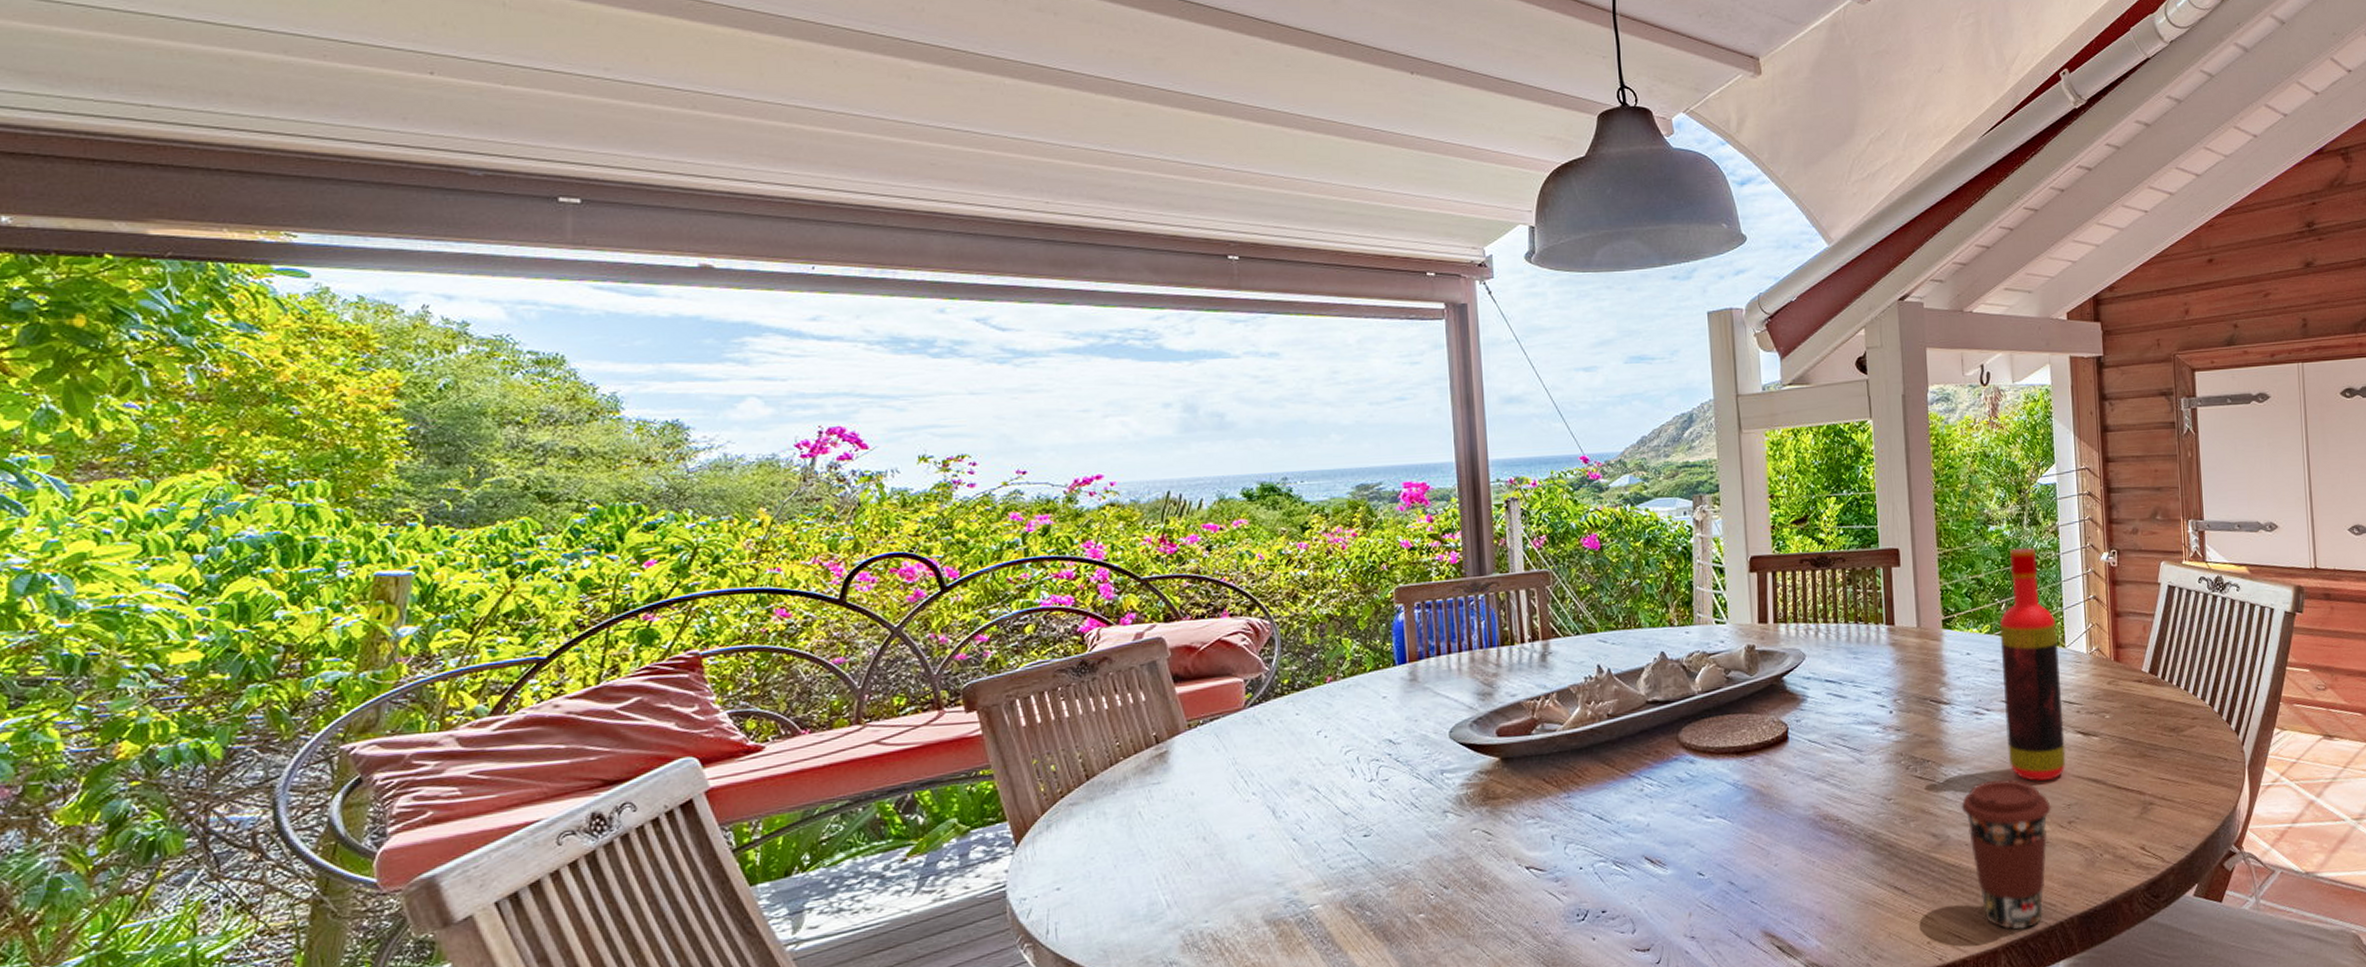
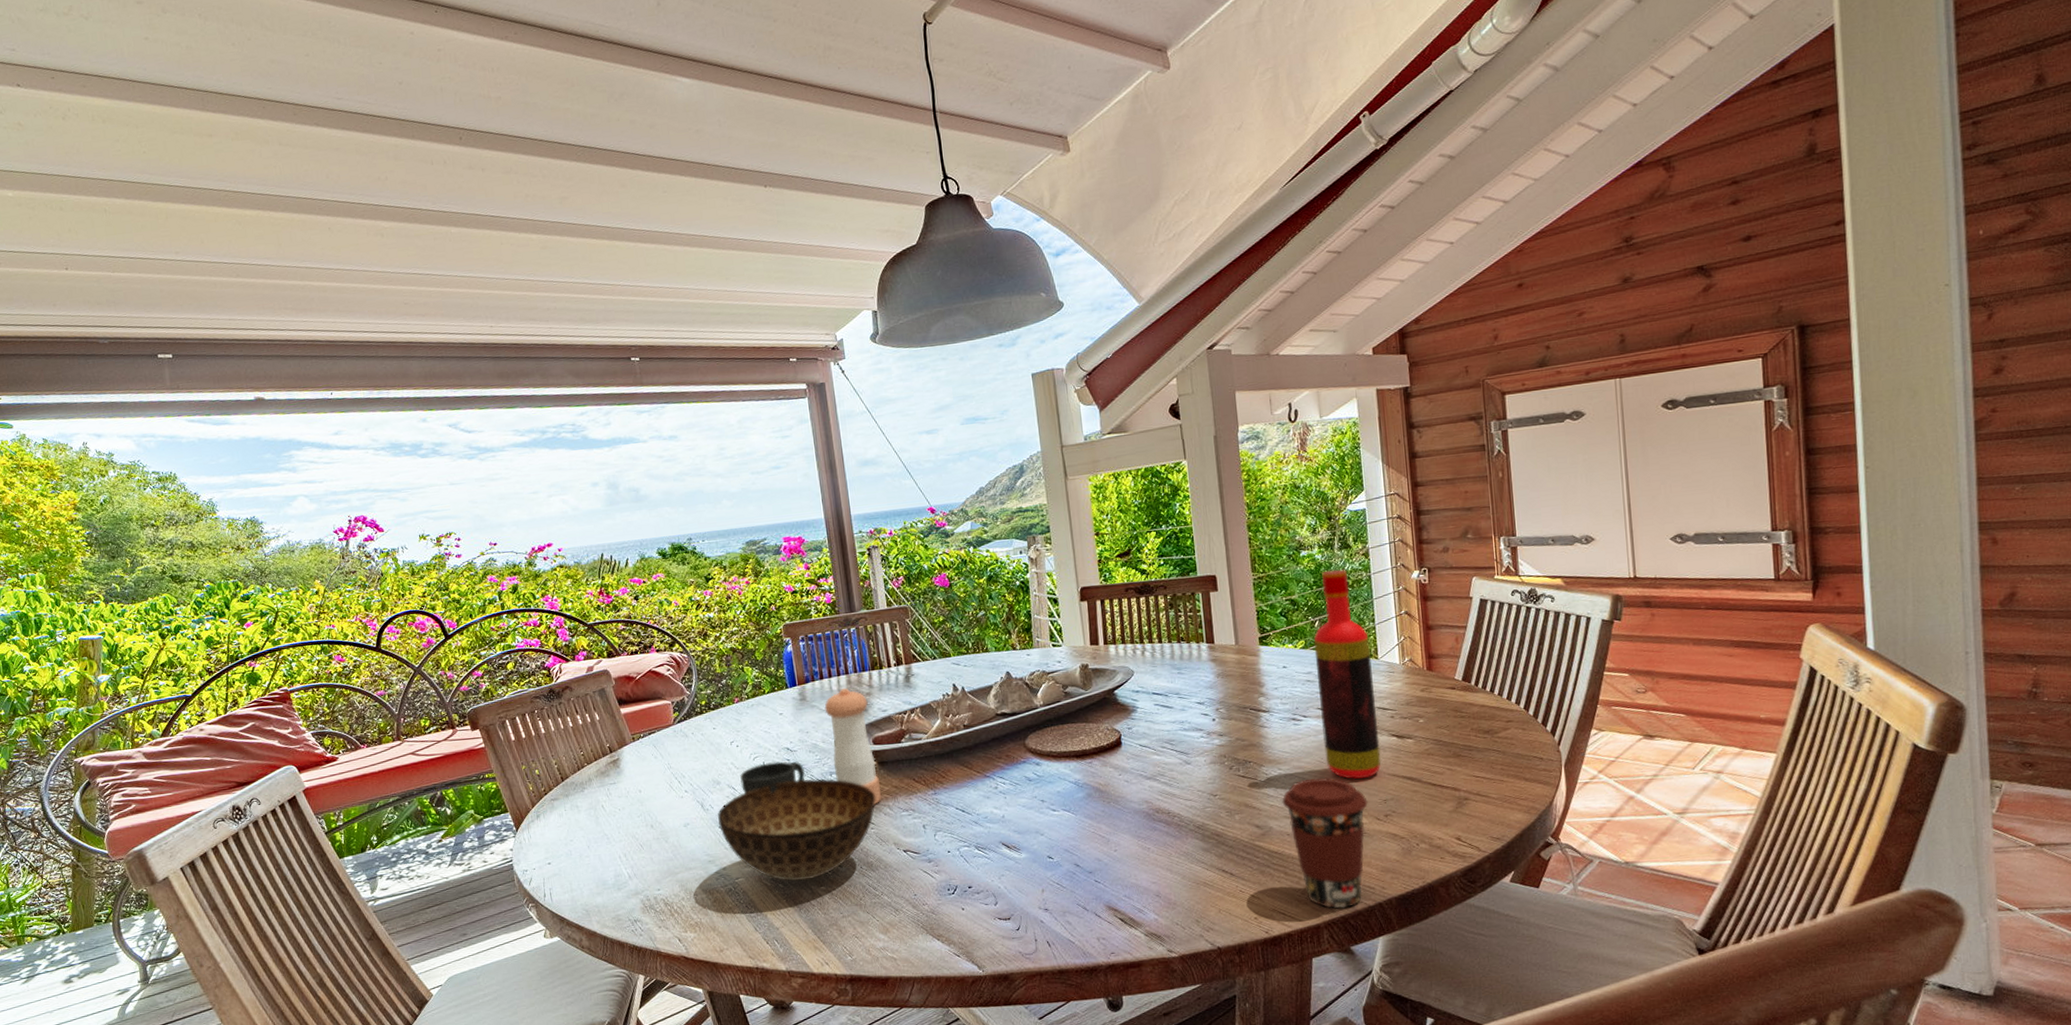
bowl: none [1293,778,1496,908] -> present [718,778,876,881]
mug: none [1326,756,1411,797] -> present [740,761,806,794]
pepper shaker: none [1439,666,1503,811] -> present [824,687,881,805]

